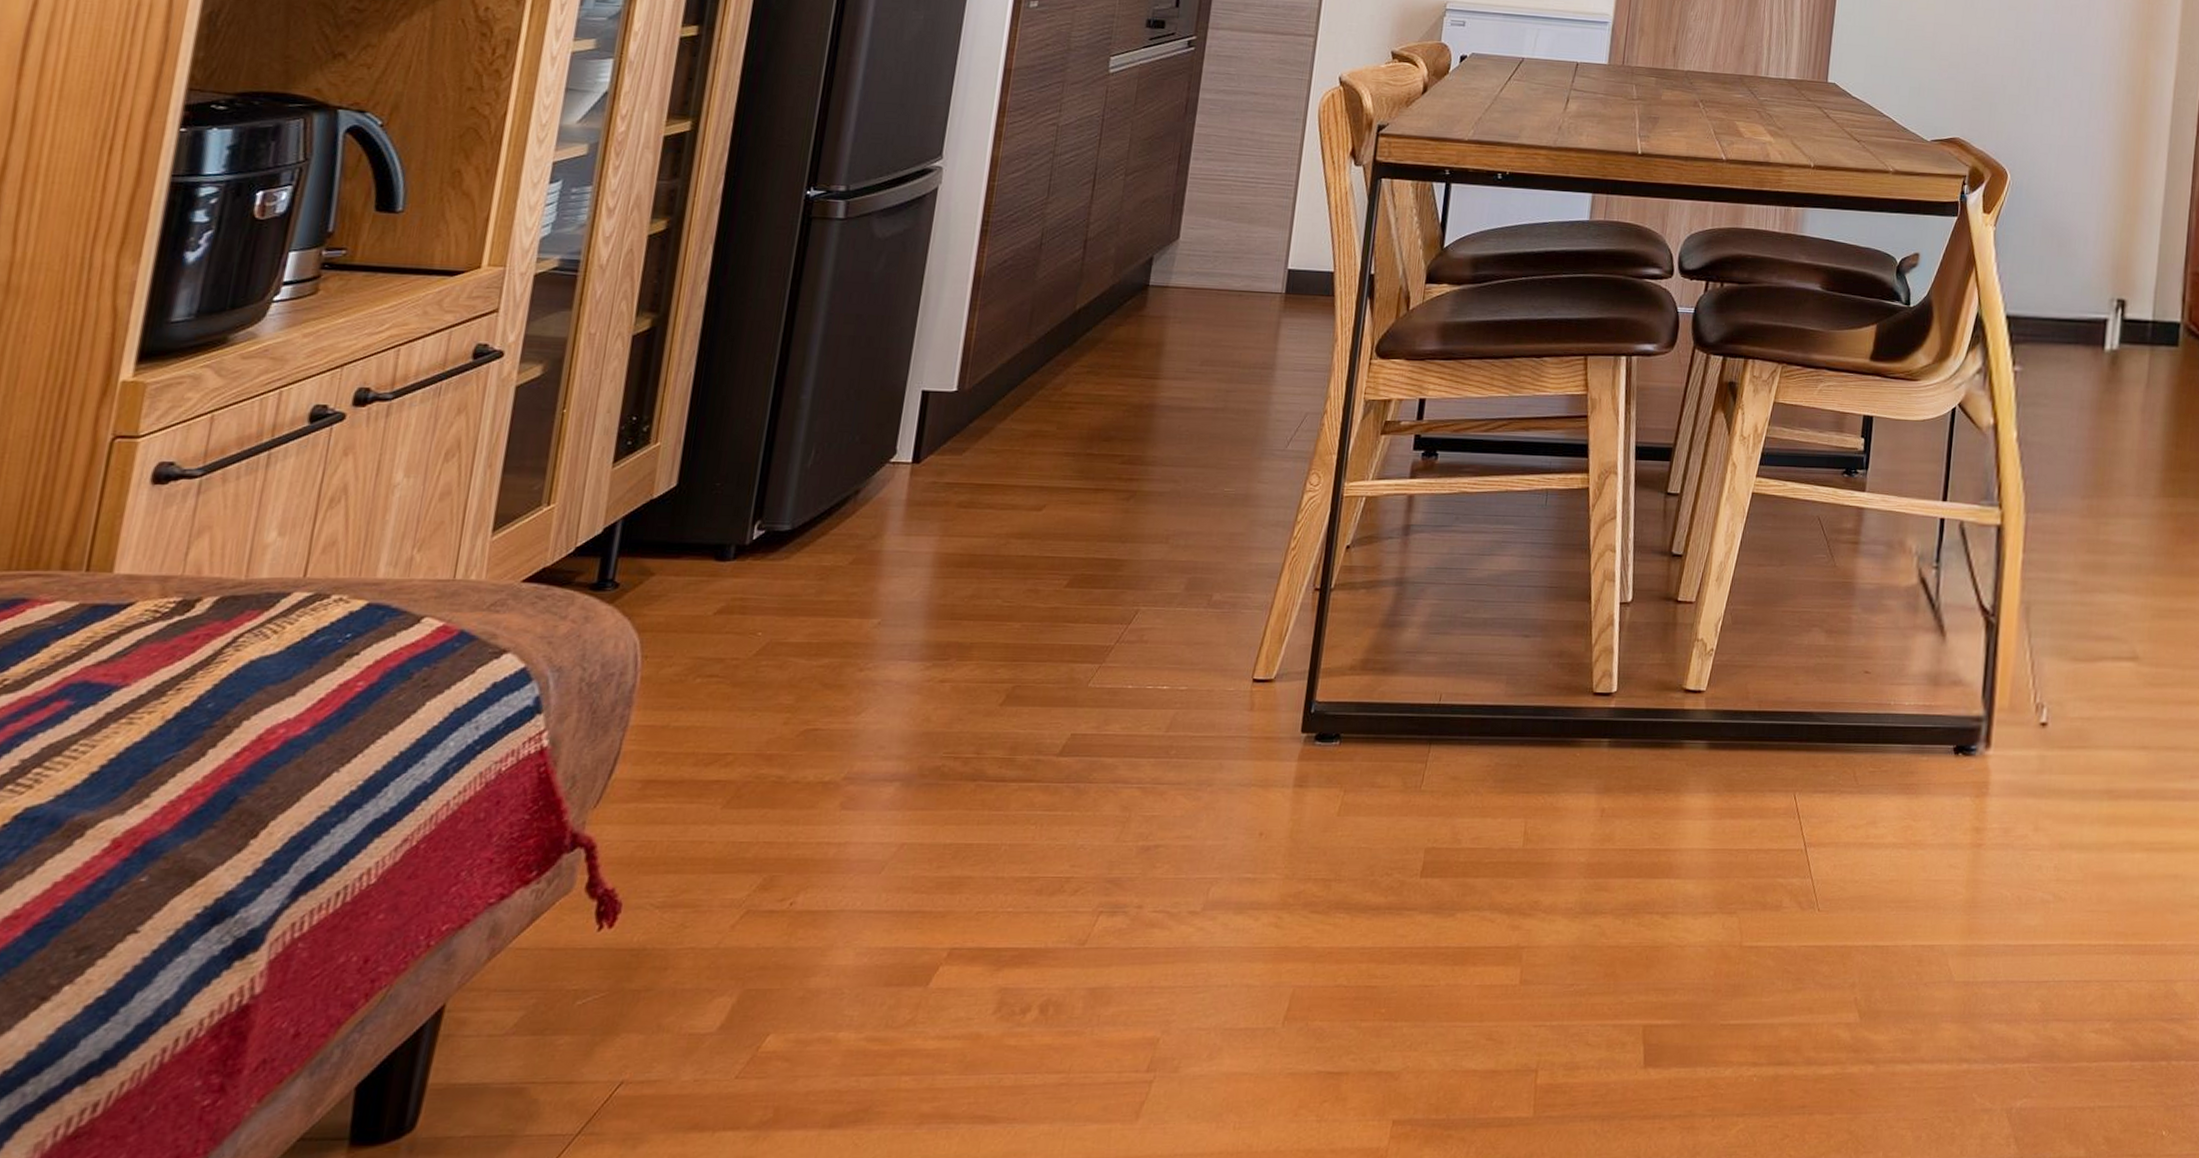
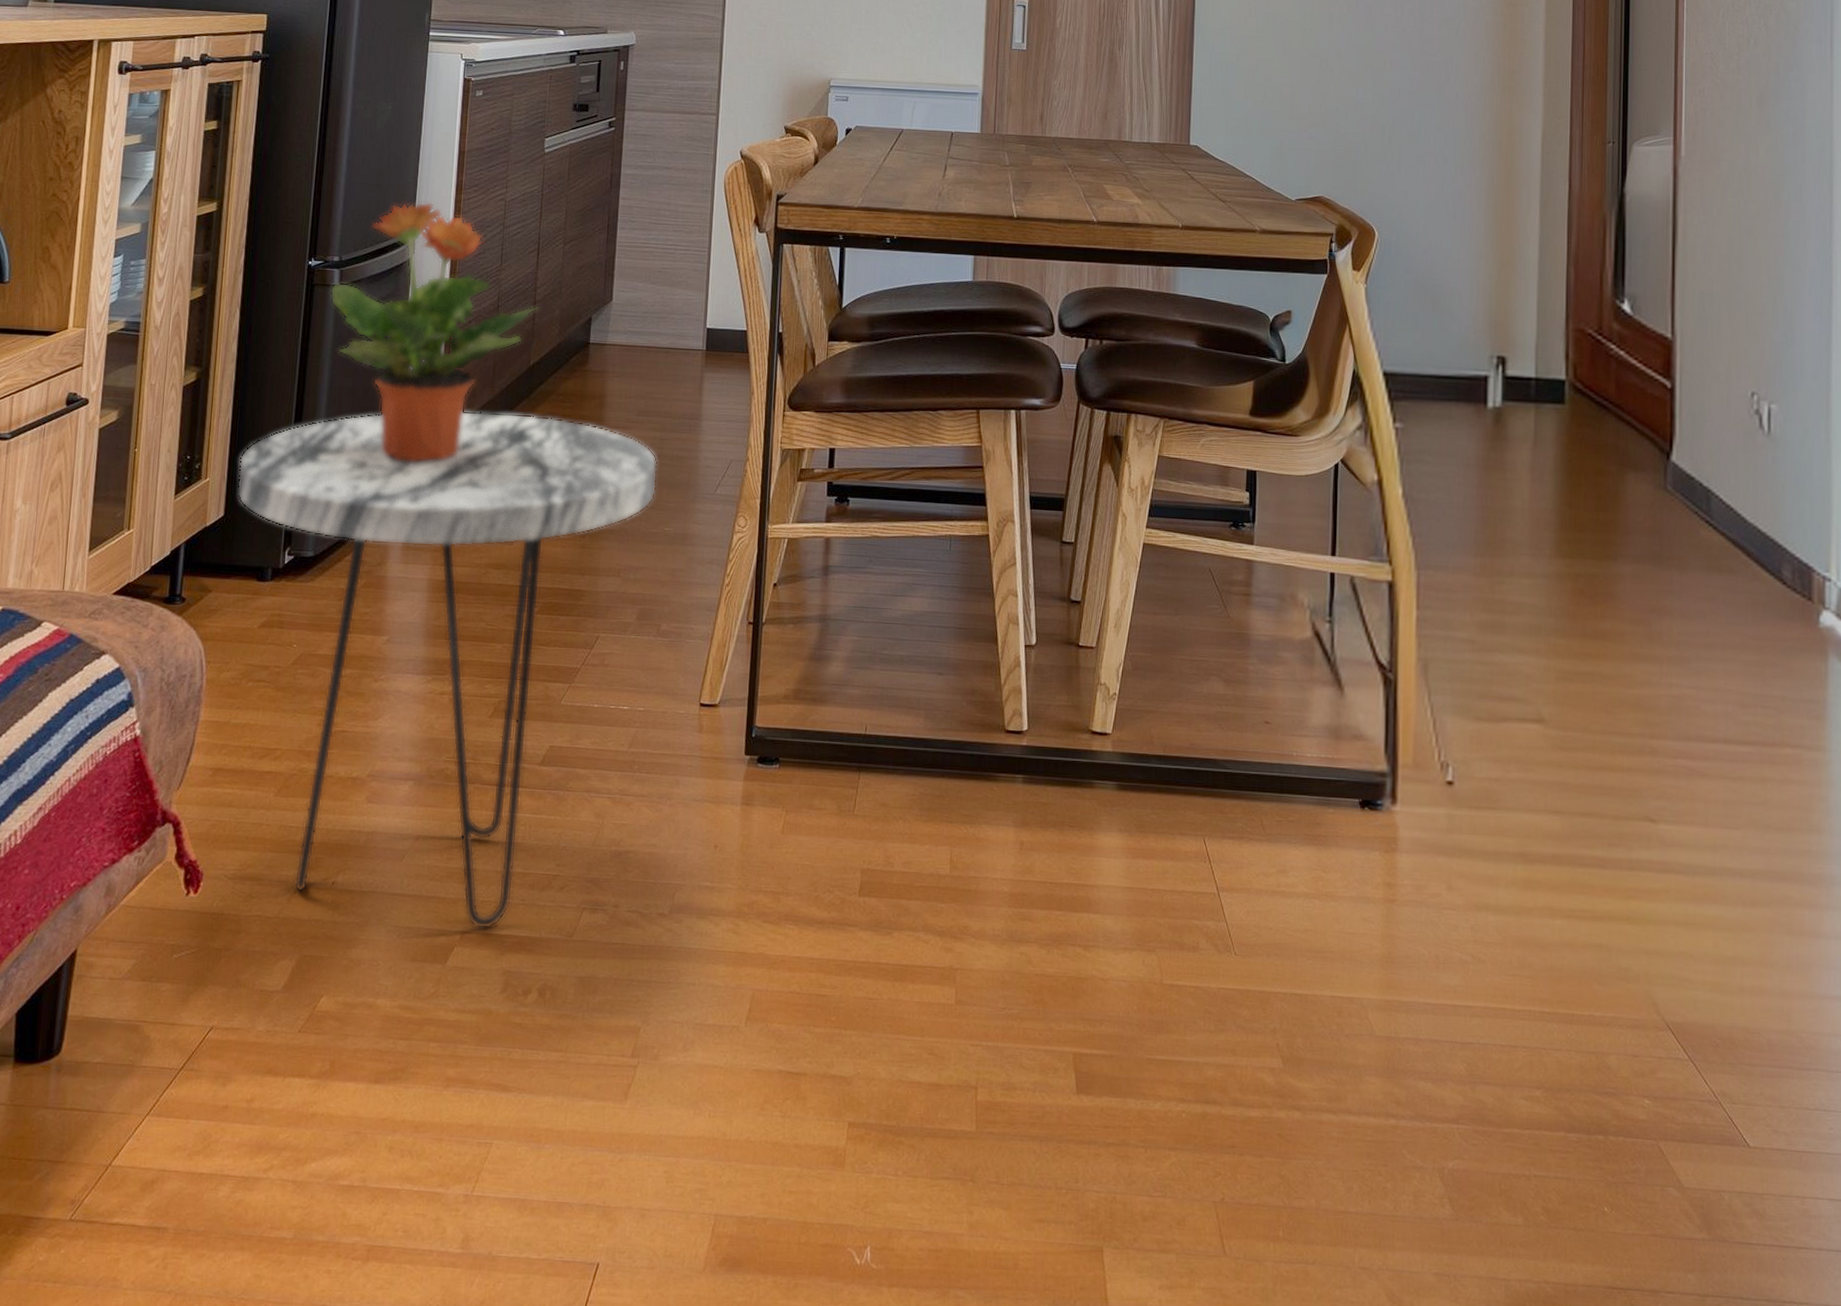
side table: none [696,362,1221,944] -> present [237,411,657,930]
potted plant: none [831,125,1093,420] -> present [330,202,541,462]

